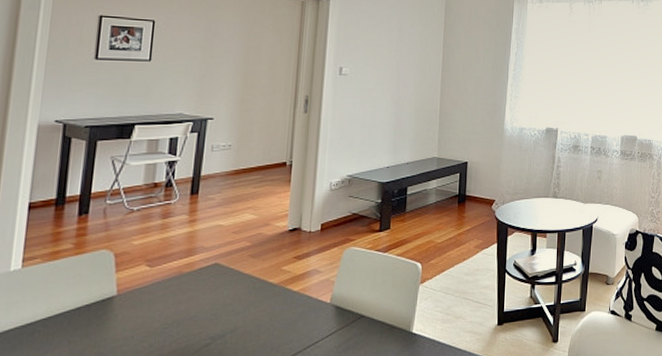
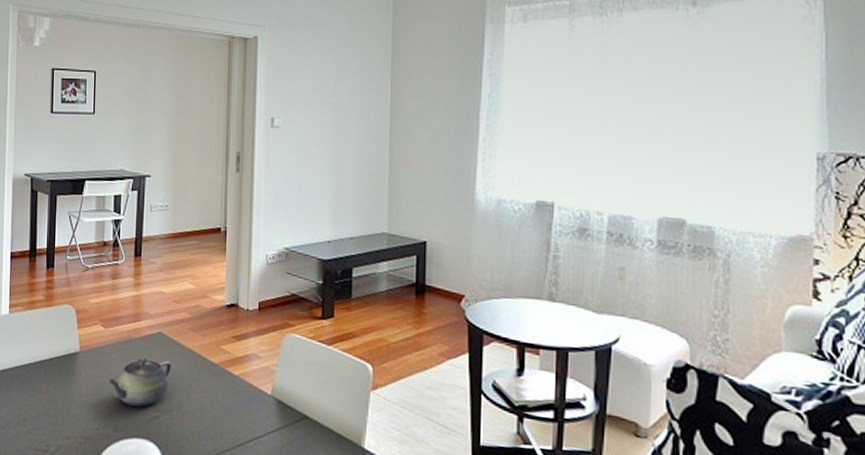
teapot: none [150,289,227,340] -> present [107,357,171,407]

